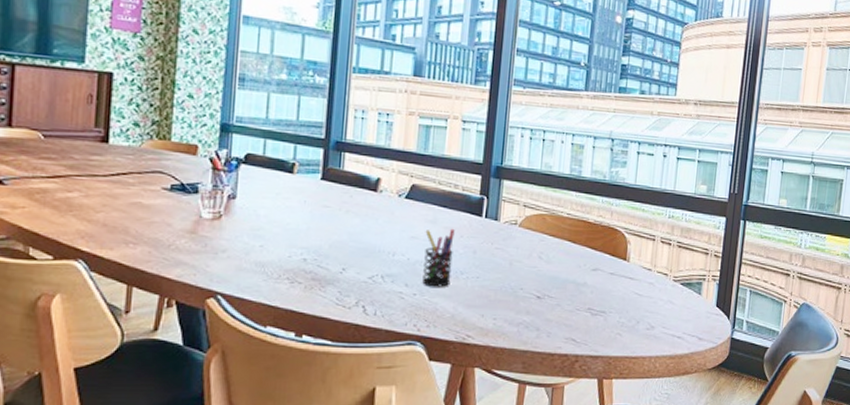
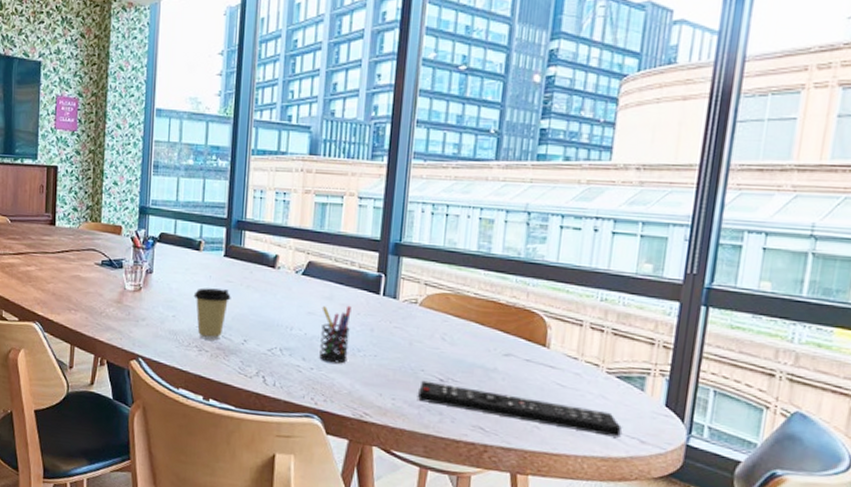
coffee cup: none [285,214,329,271] -> present [193,288,231,340]
remote control: none [517,298,685,337] -> present [418,380,622,438]

